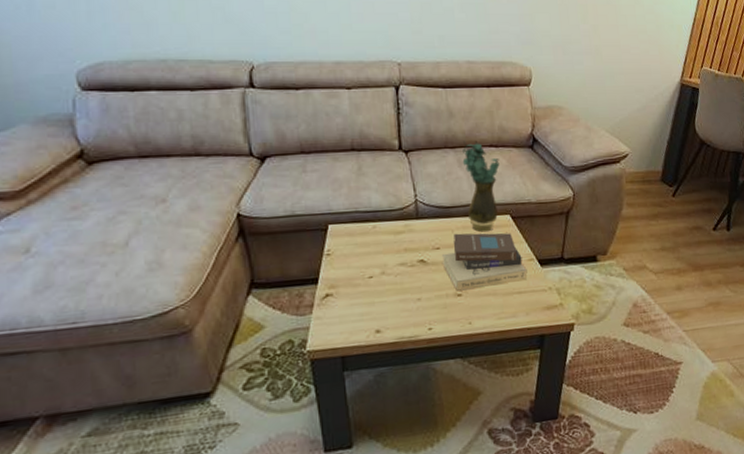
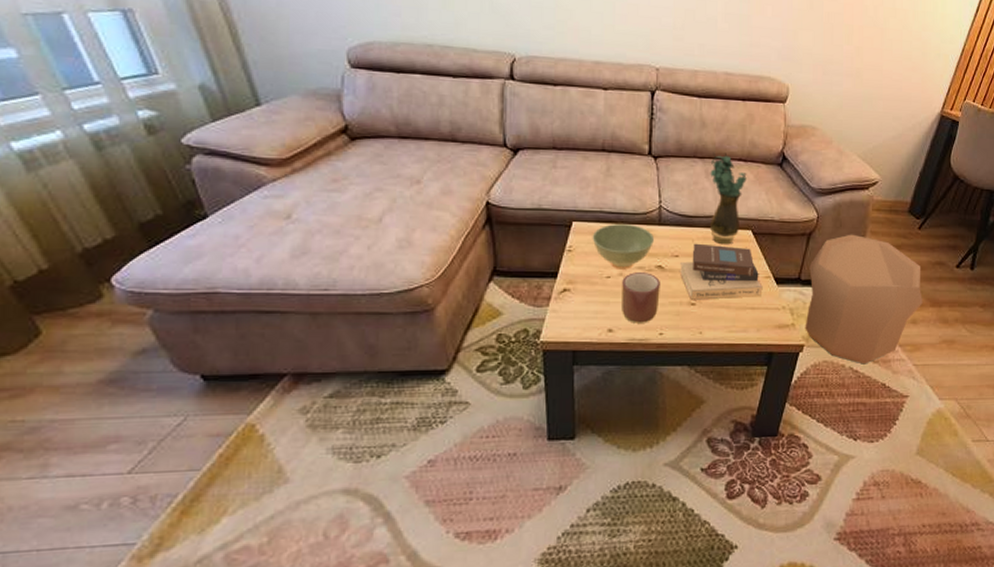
bowl: none [350,221,413,268] -> present [592,224,654,269]
mug: none [385,268,425,322] -> present [622,272,660,323]
pouf: none [571,208,685,336] -> present [805,234,923,365]

